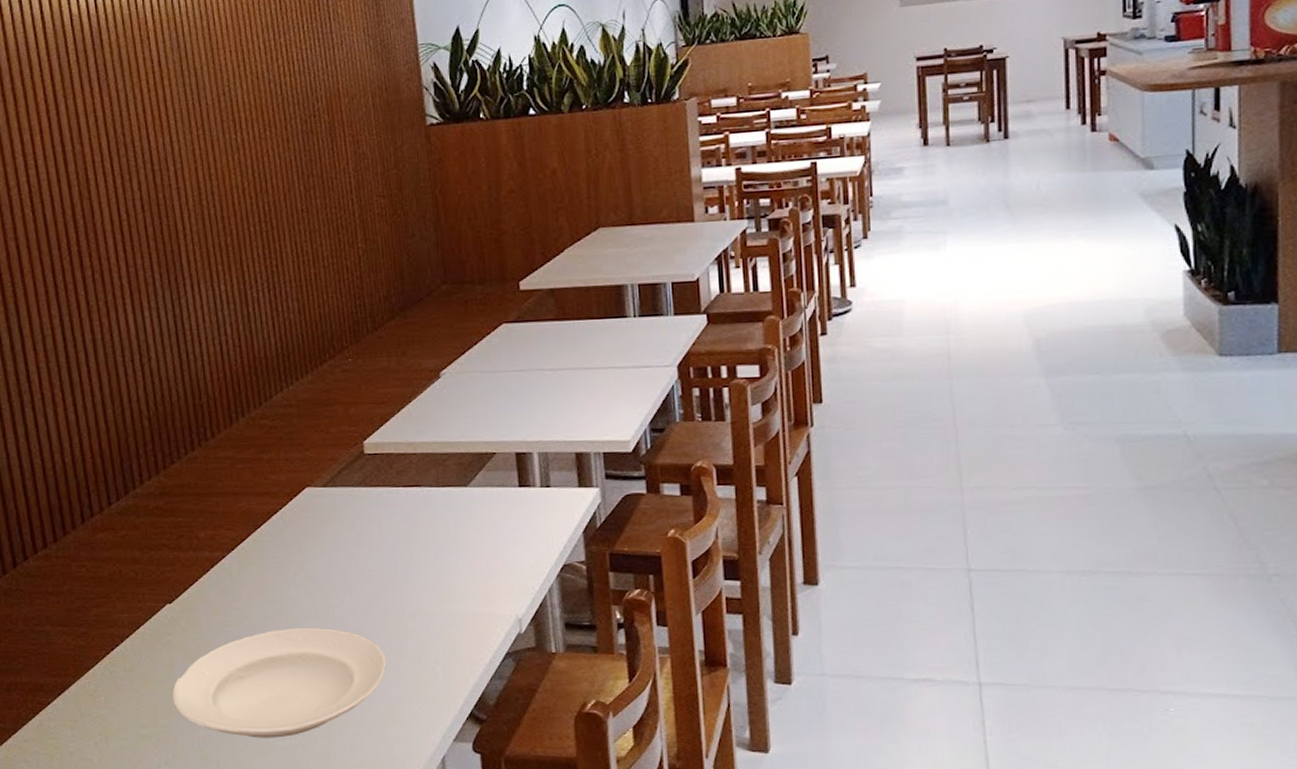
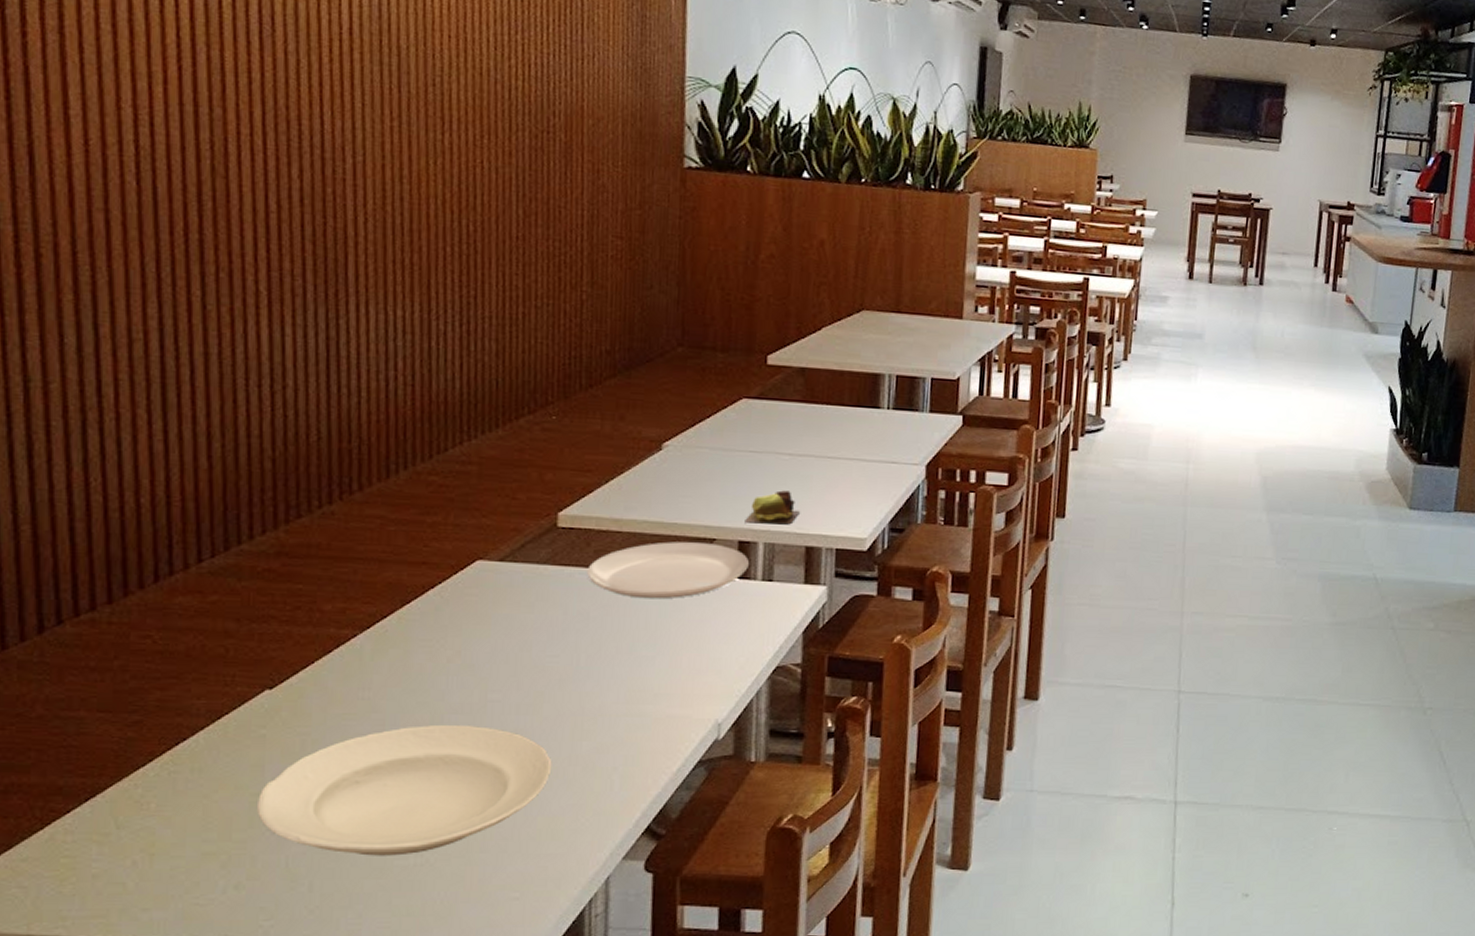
plate: none [393,457,527,511] -> present [587,541,749,599]
sandwich: none [518,403,566,436] -> present [745,490,800,525]

